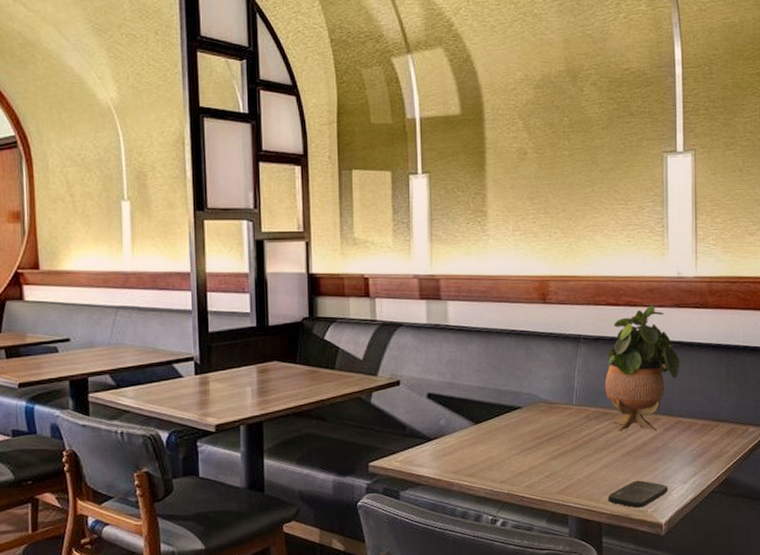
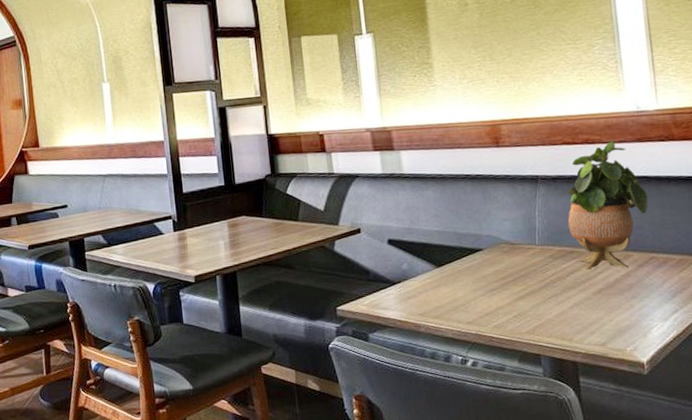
smartphone: present [608,480,668,508] -> none [582,318,647,347]

